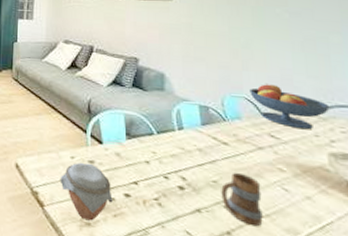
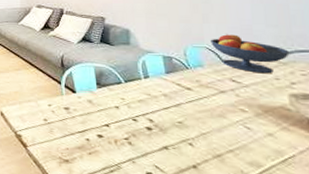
jar: present [60,162,113,221] -> none [39,109,87,158]
mug: present [221,172,263,227] -> none [186,113,227,161]

